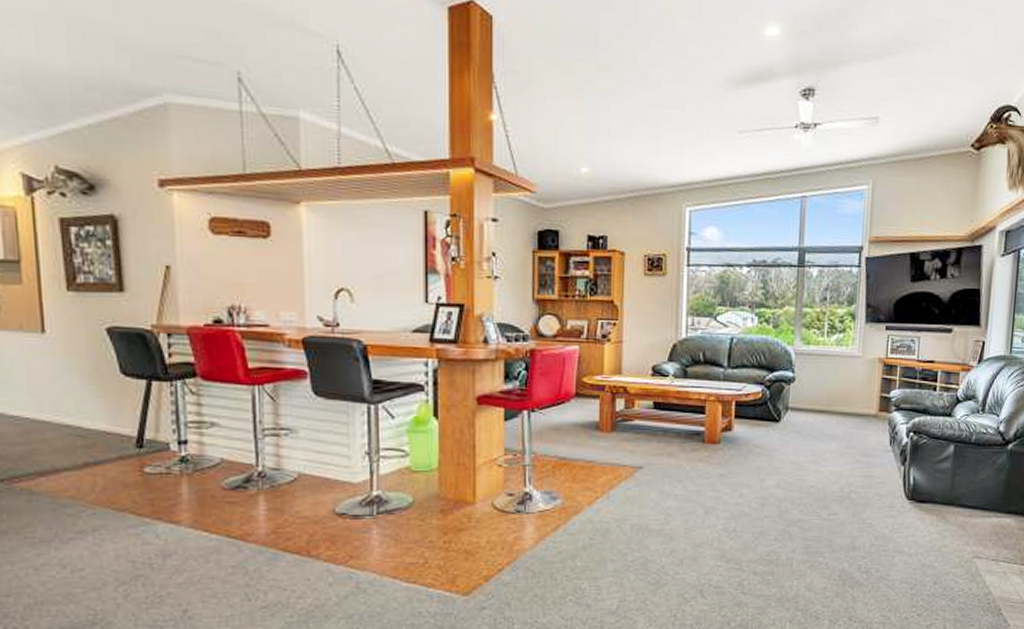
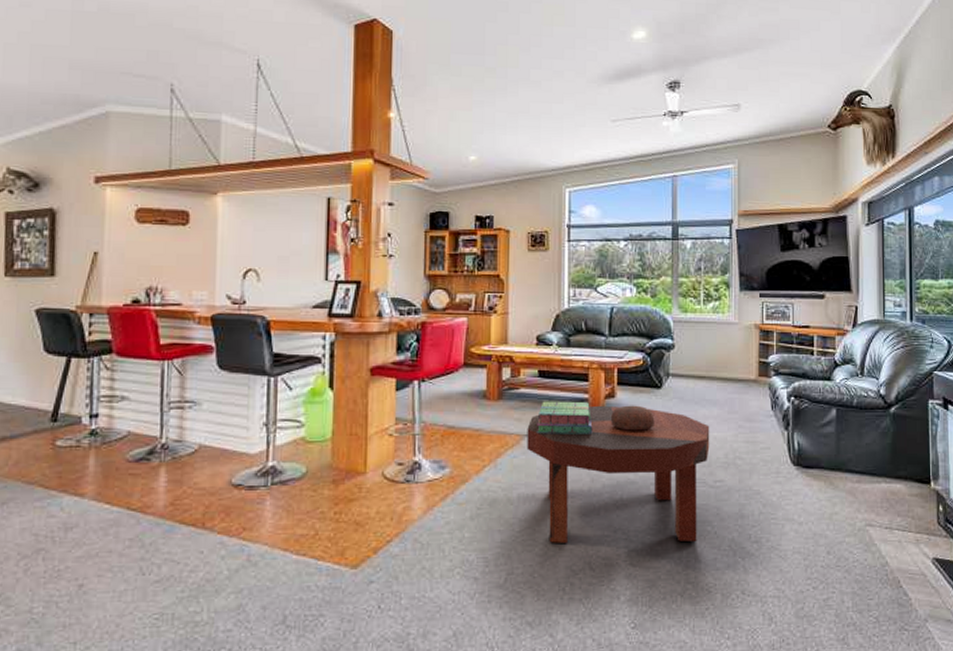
coffee table: none [640,438,827,573] -> present [527,405,710,543]
stack of books: none [651,433,708,467] -> present [537,401,593,434]
decorative bowl: none [727,438,772,466] -> present [611,405,655,432]

